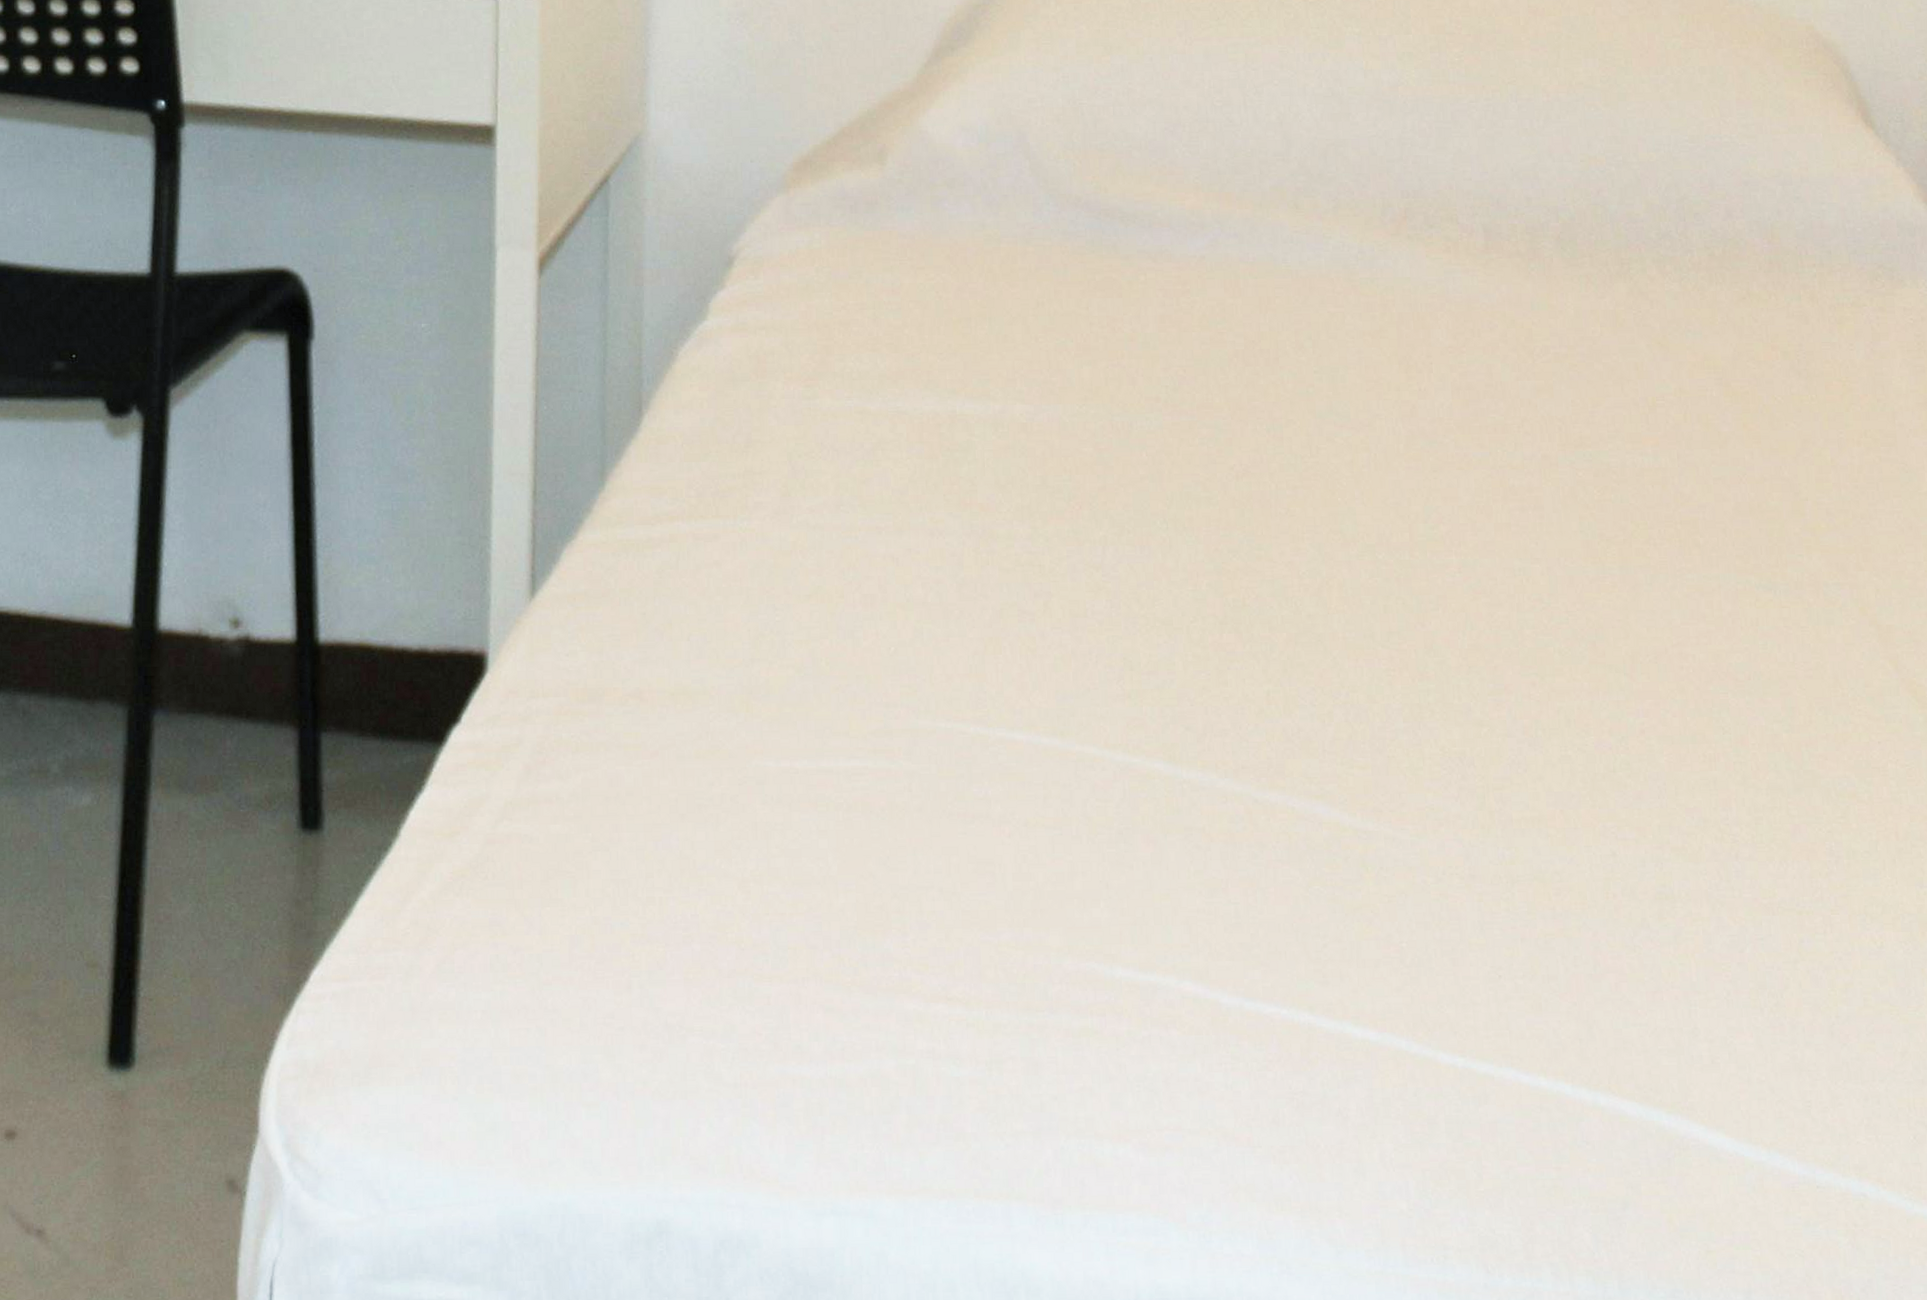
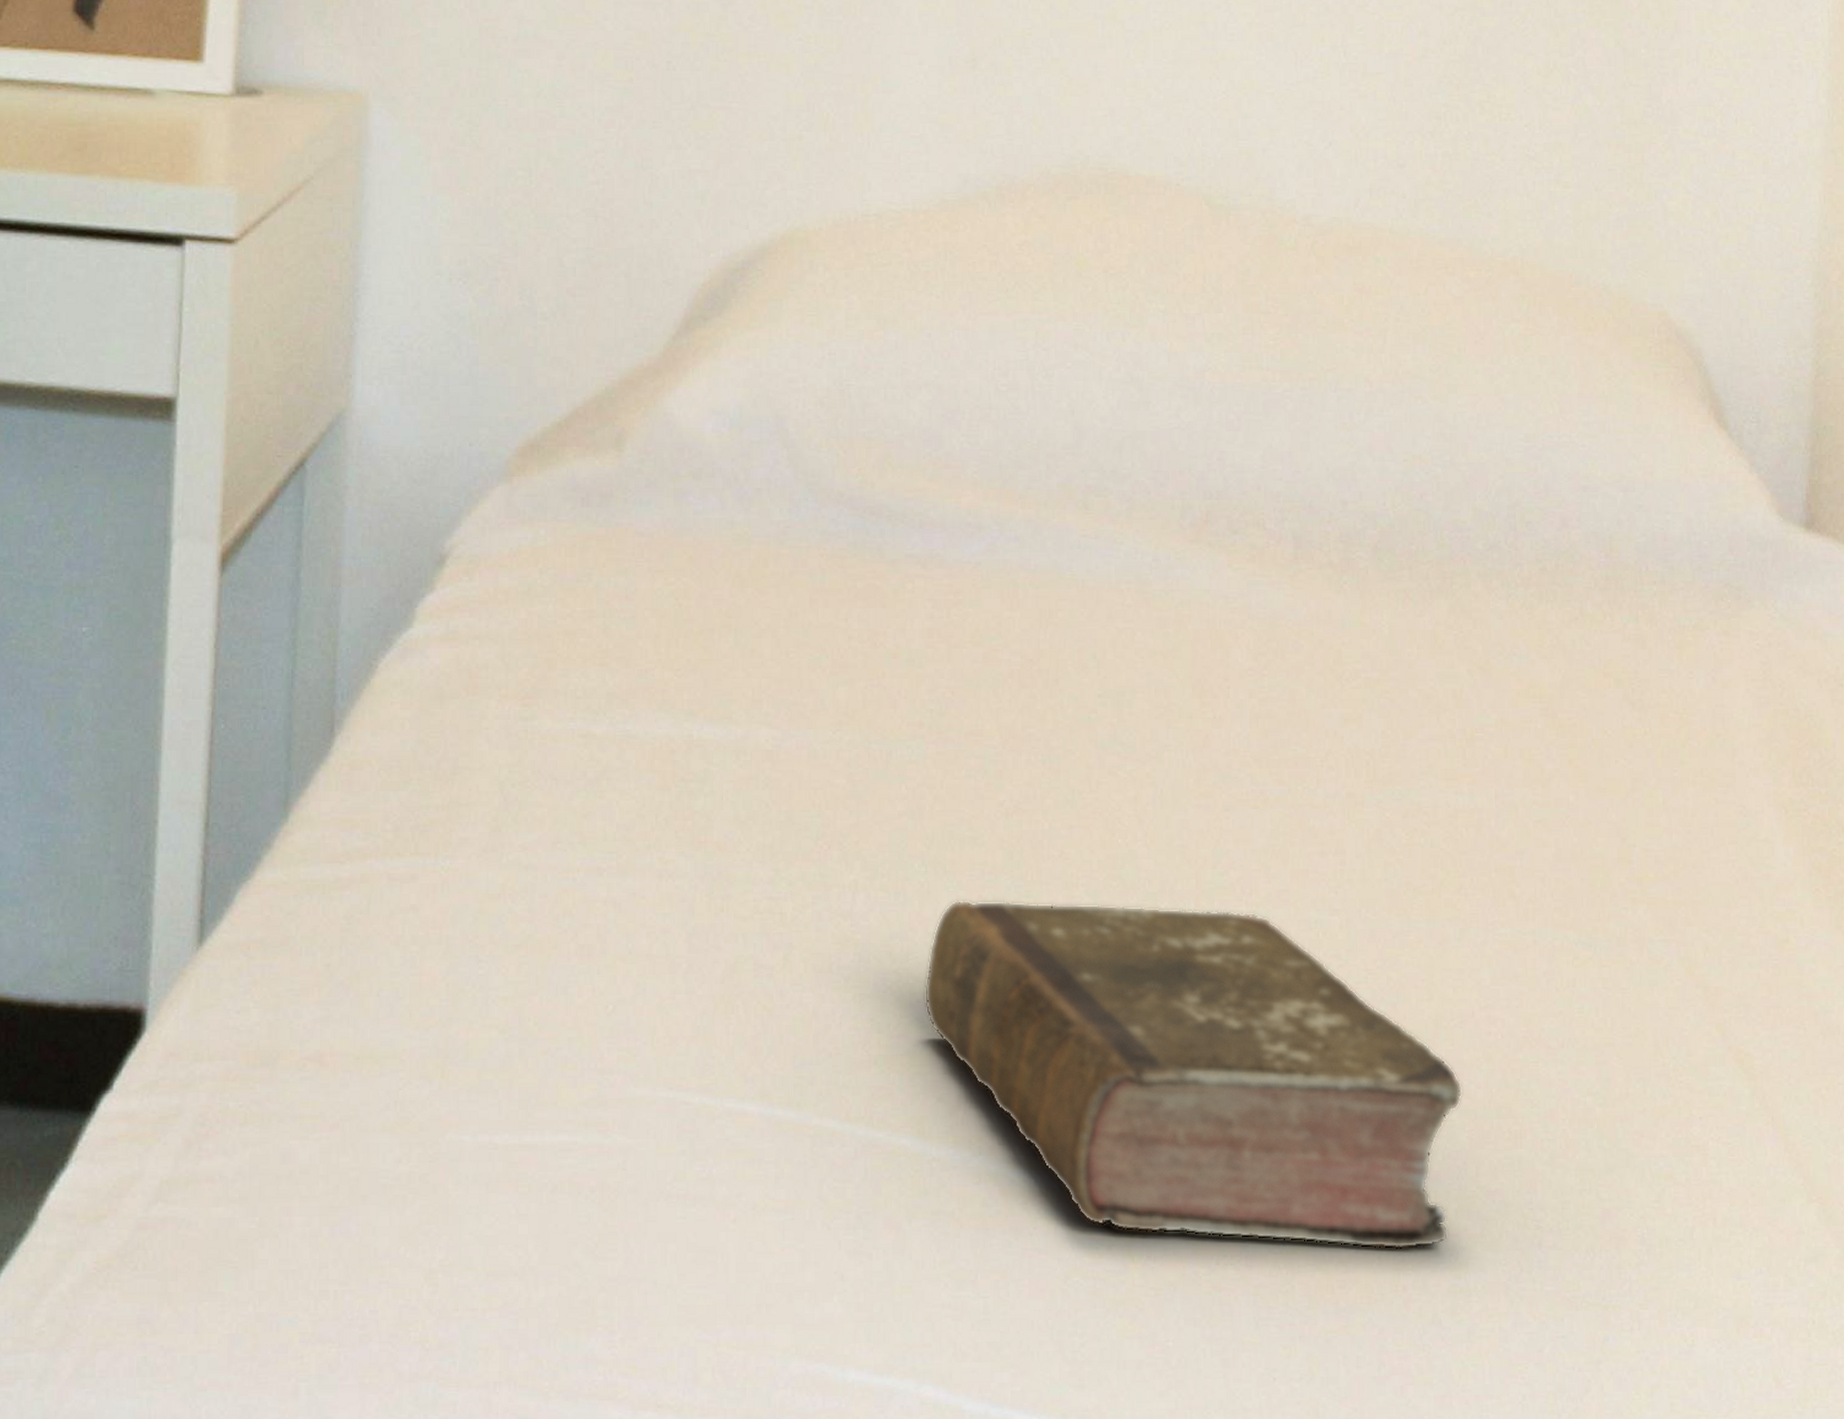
book: none [1169,552,1660,861] -> present [924,900,1463,1250]

